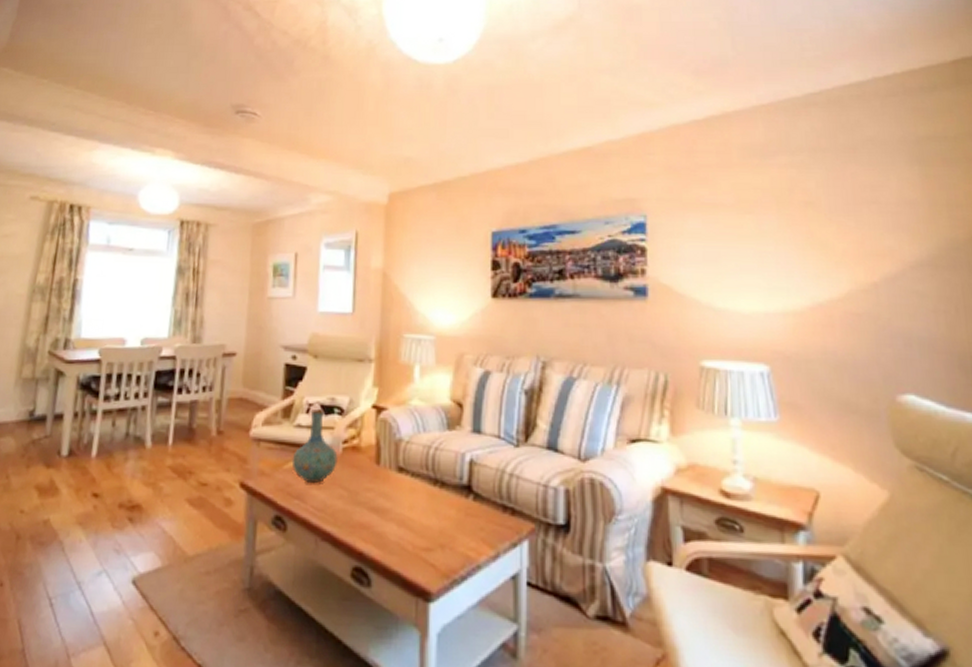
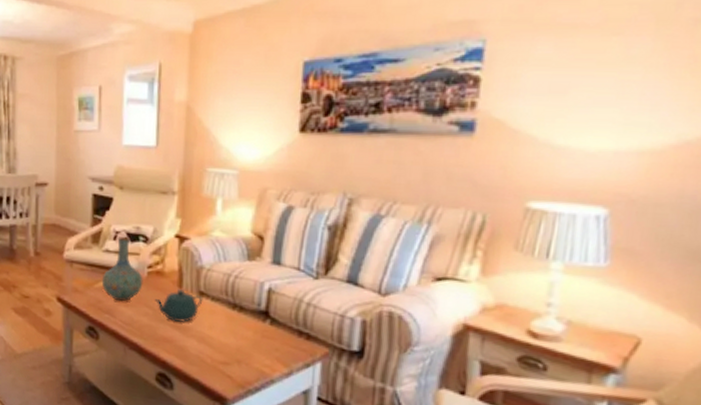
teapot: none [350,464,403,504] -> present [154,288,203,322]

